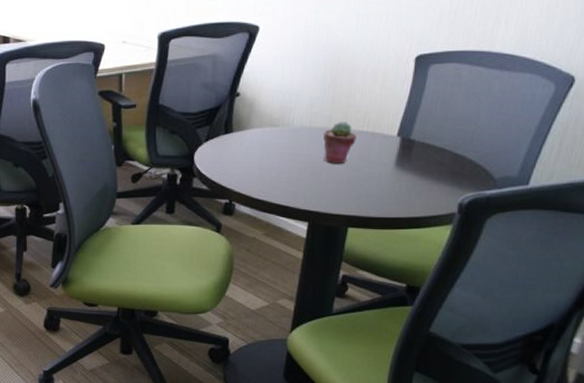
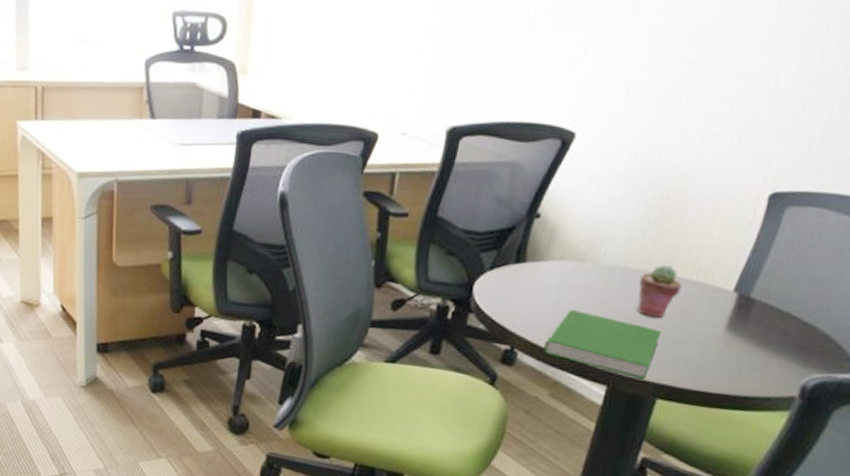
hardcover book: none [255,165,346,213] -> present [543,309,662,379]

